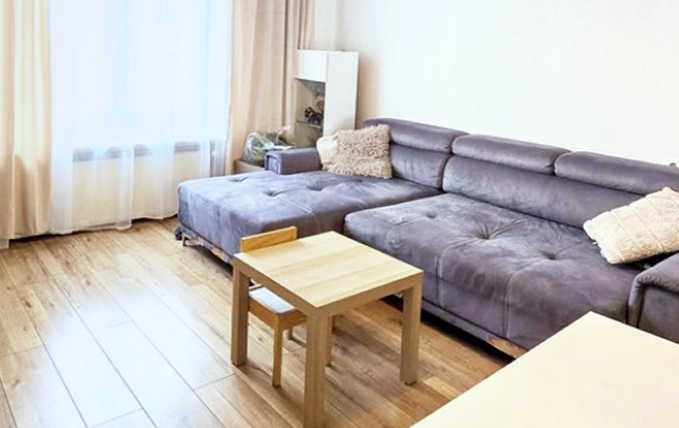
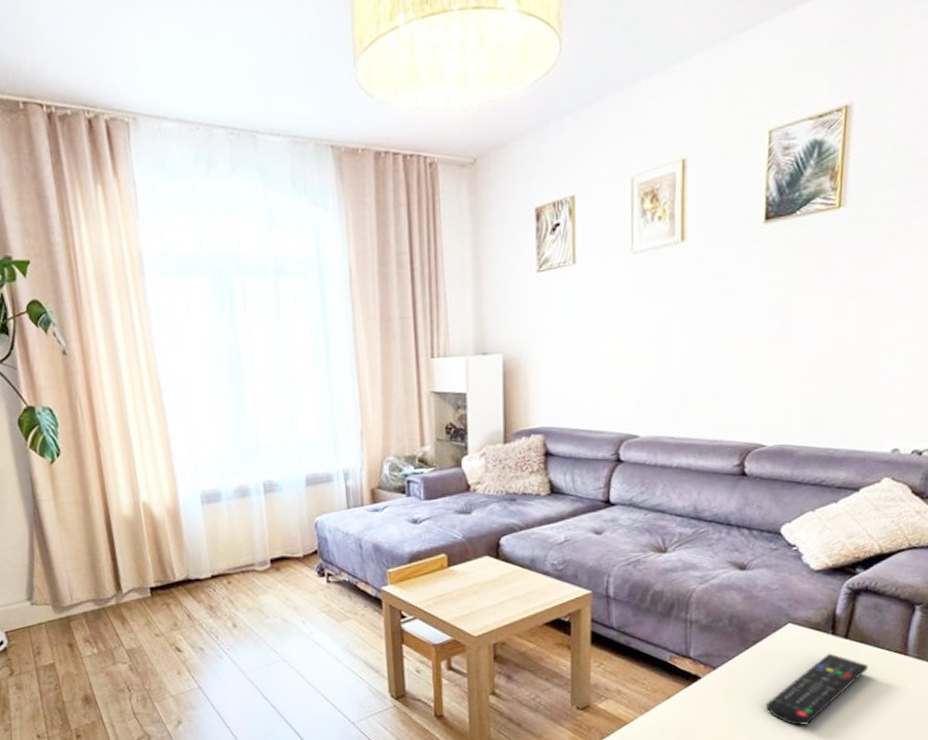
remote control: none [570,341,656,409] -> present [765,653,868,726]

